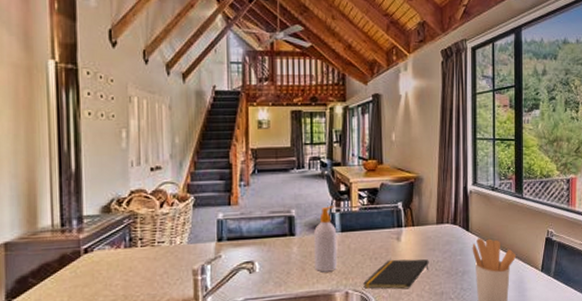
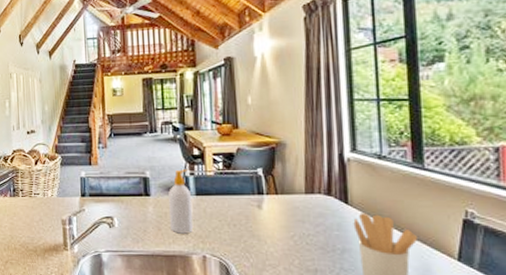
notepad: present [363,259,429,290] -> none [222,227,298,261]

